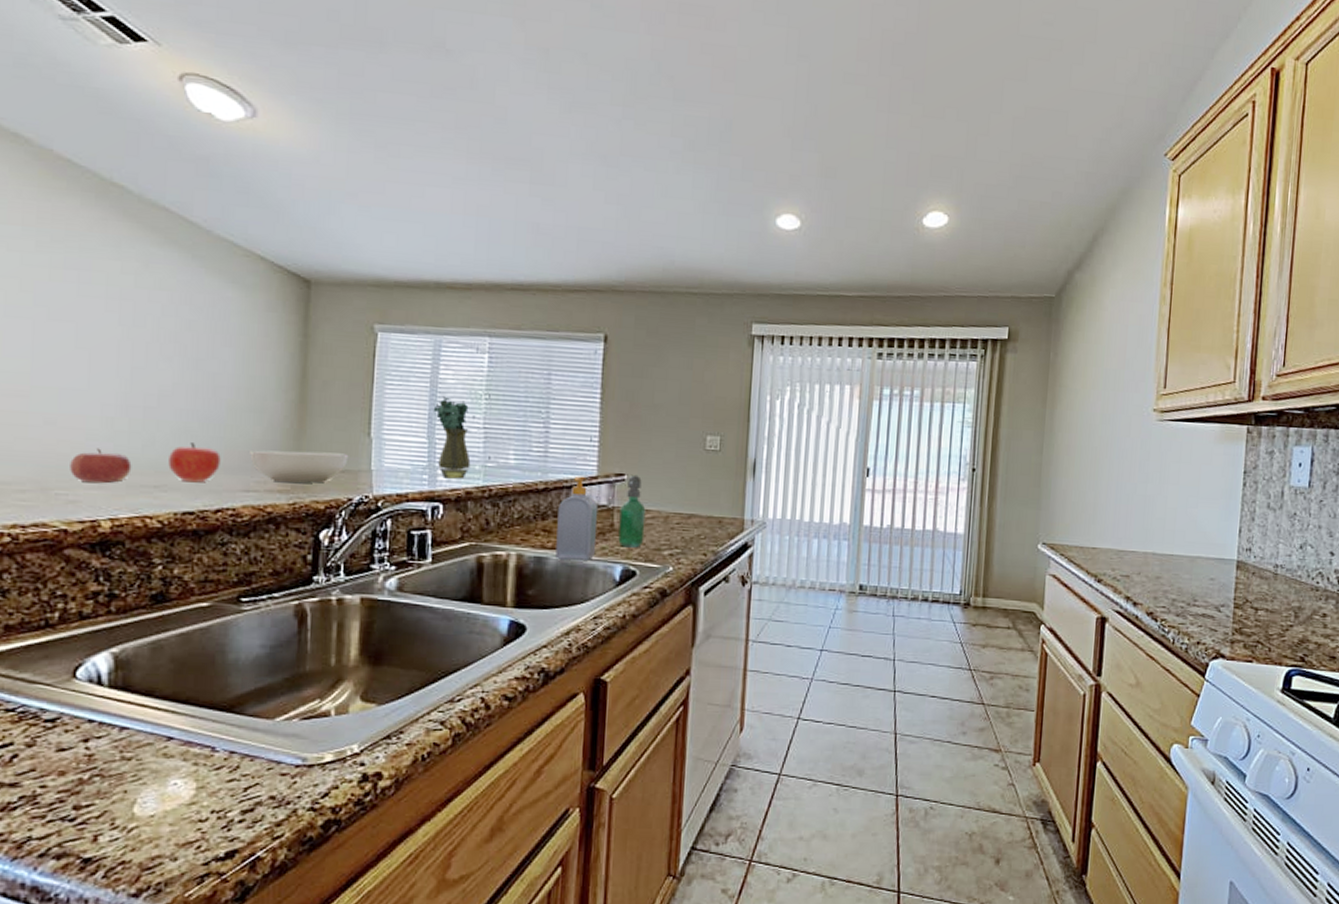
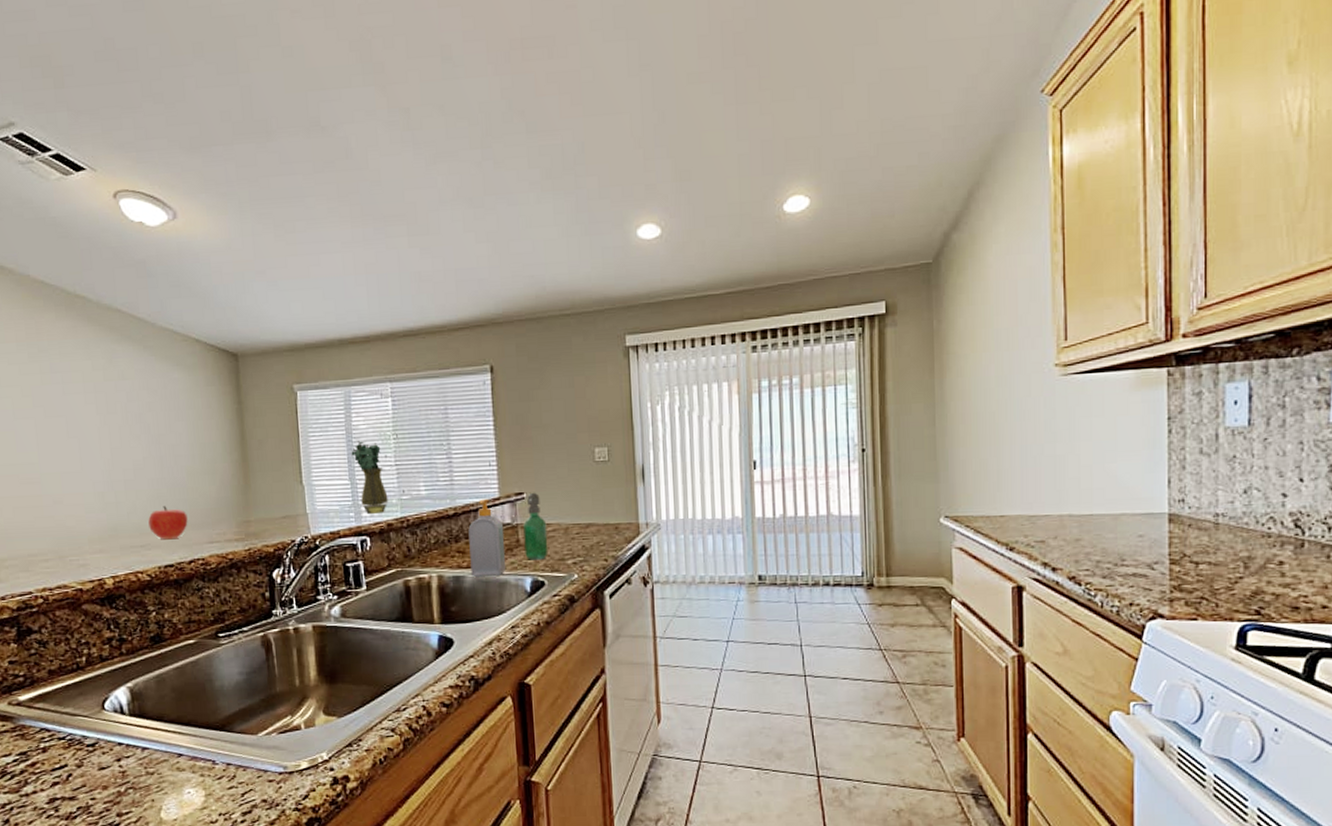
fruit: present [70,448,132,484] -> none [77,519,122,549]
bowl: present [250,450,349,484] -> none [209,501,287,533]

